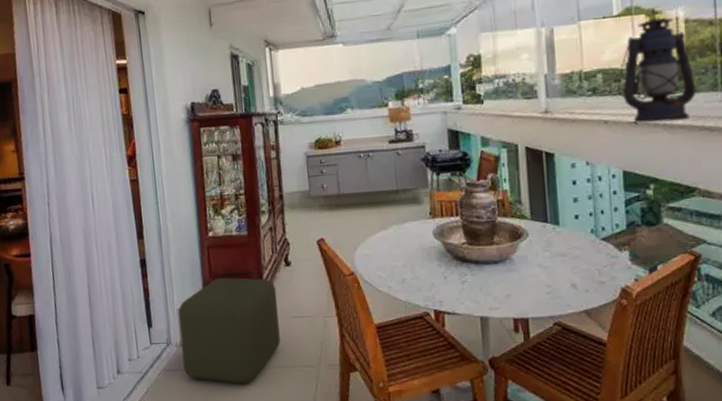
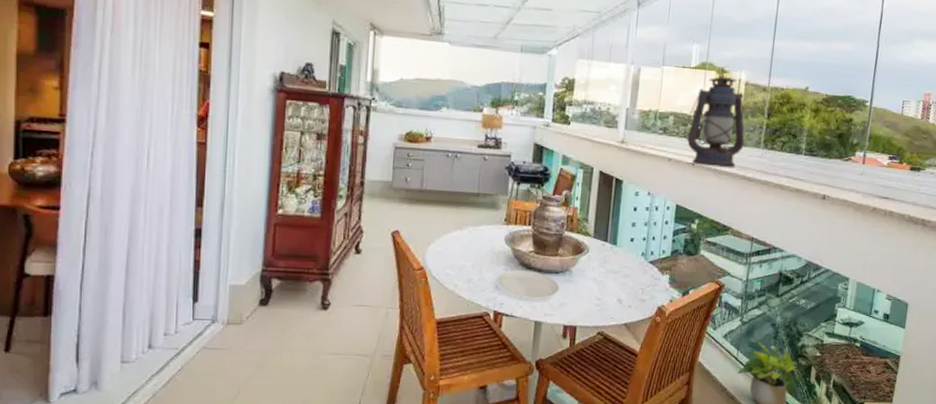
cube: present [178,277,281,384] -> none [227,257,341,369]
plate: none [432,263,502,294] -> present [497,269,560,300]

